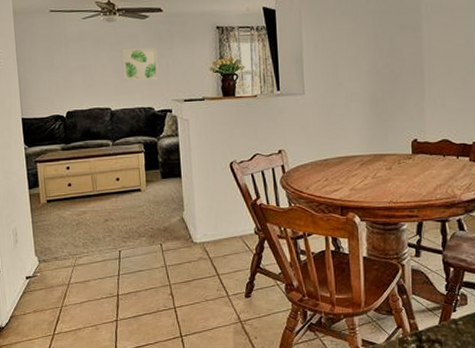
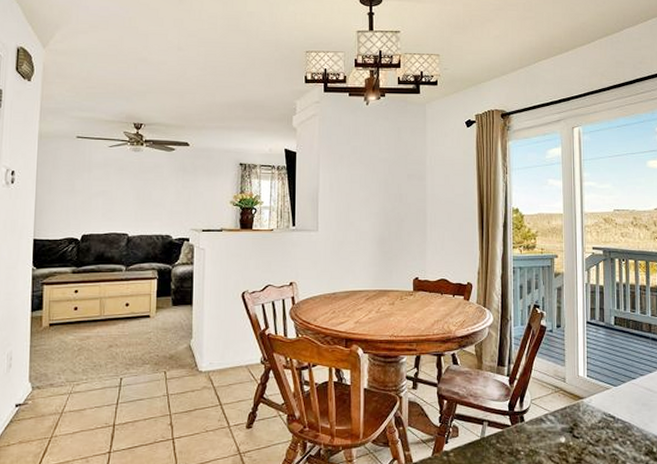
wall art: present [123,48,159,81] -> none [145,178,180,209]

